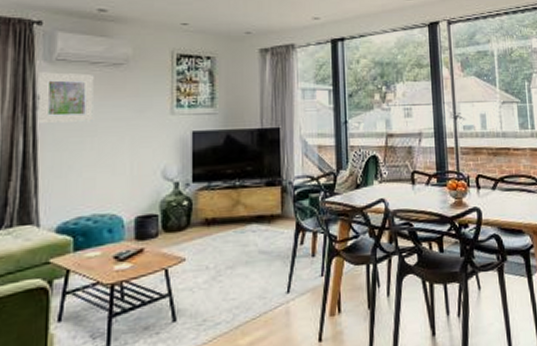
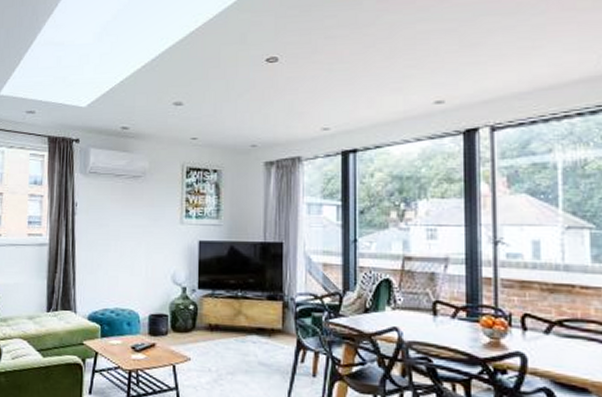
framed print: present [37,72,94,124] -> none [75,183,118,228]

